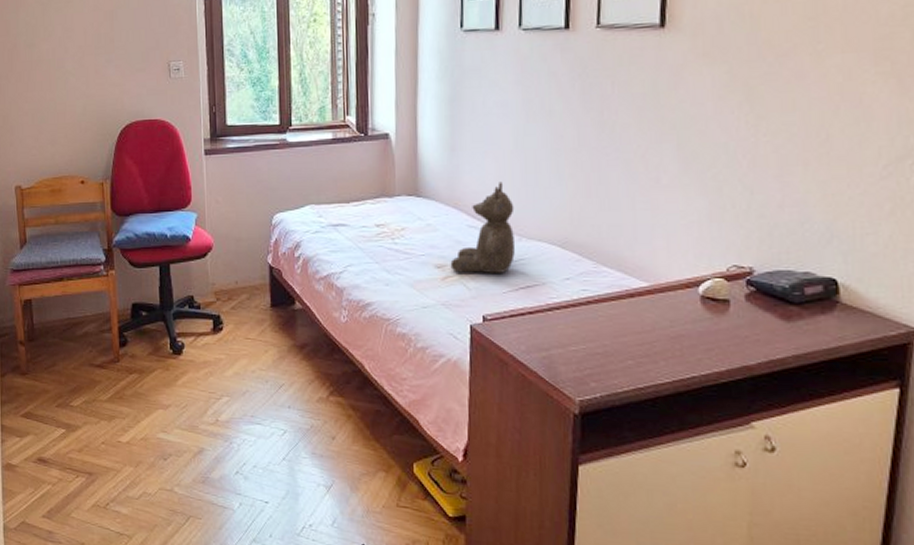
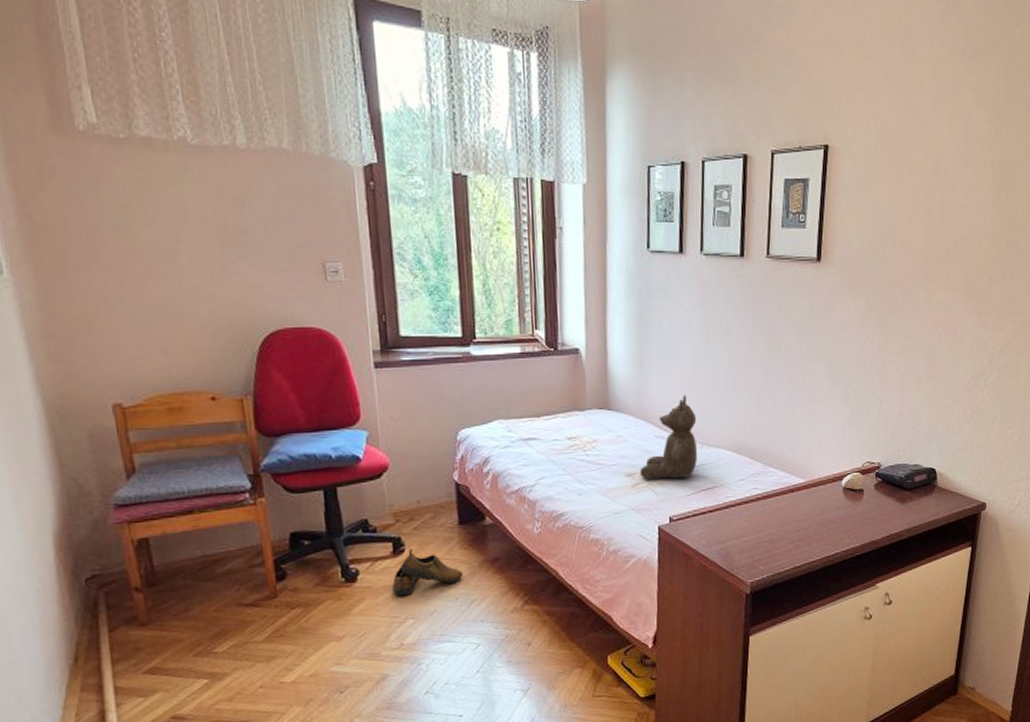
shoe: none [211,328,274,374] -> present [392,549,464,597]

